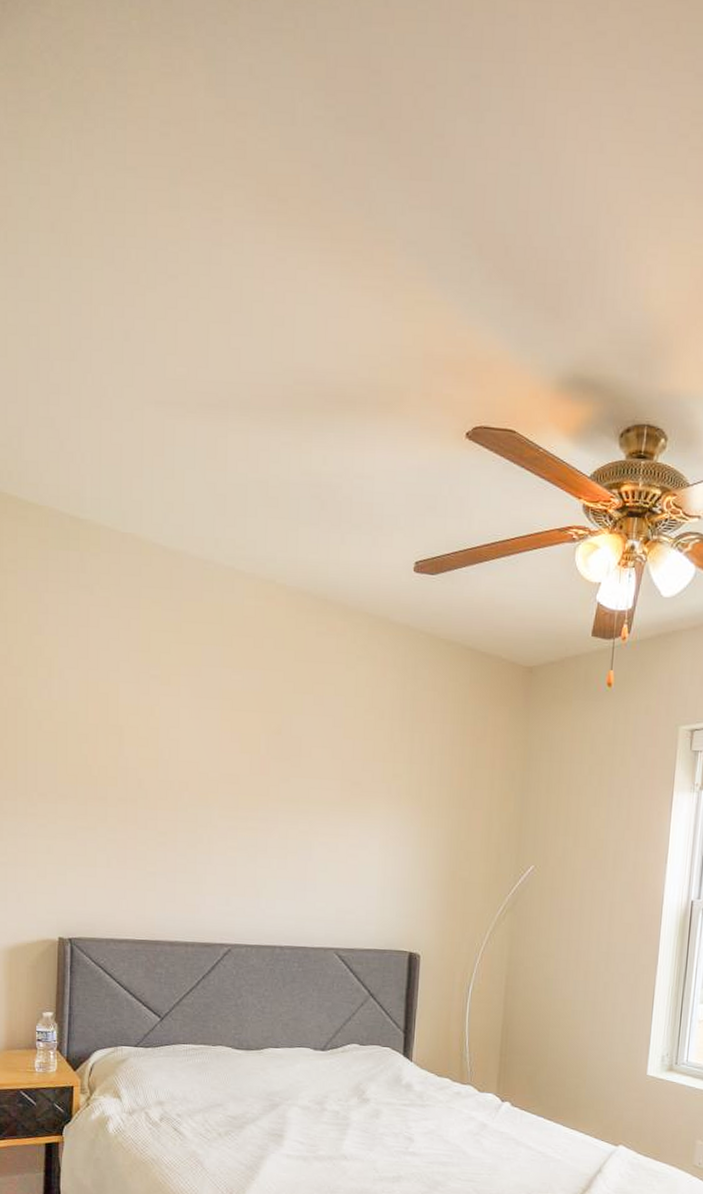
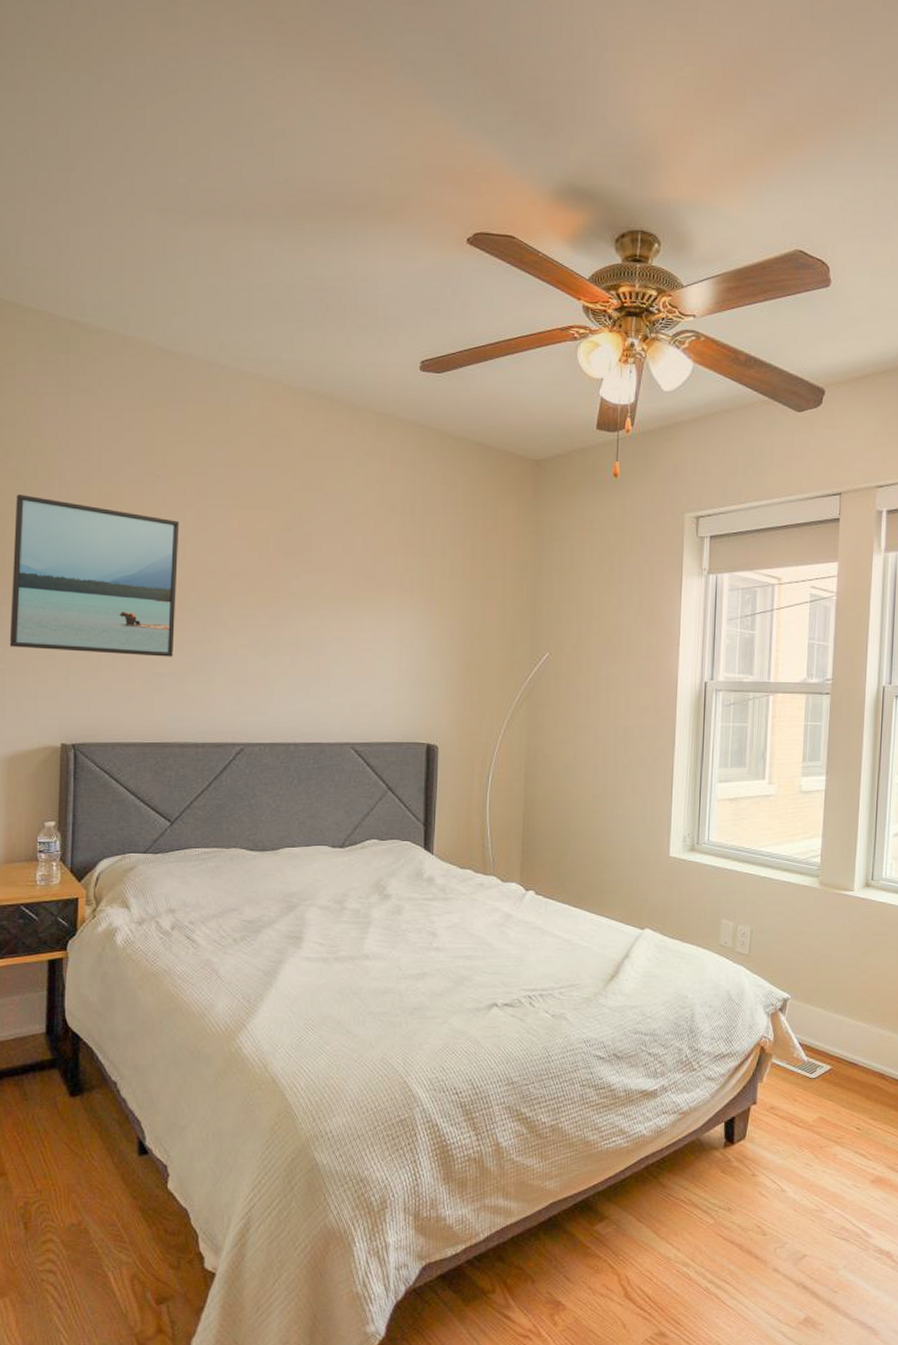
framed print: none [11,691,173,857] -> present [9,494,179,657]

